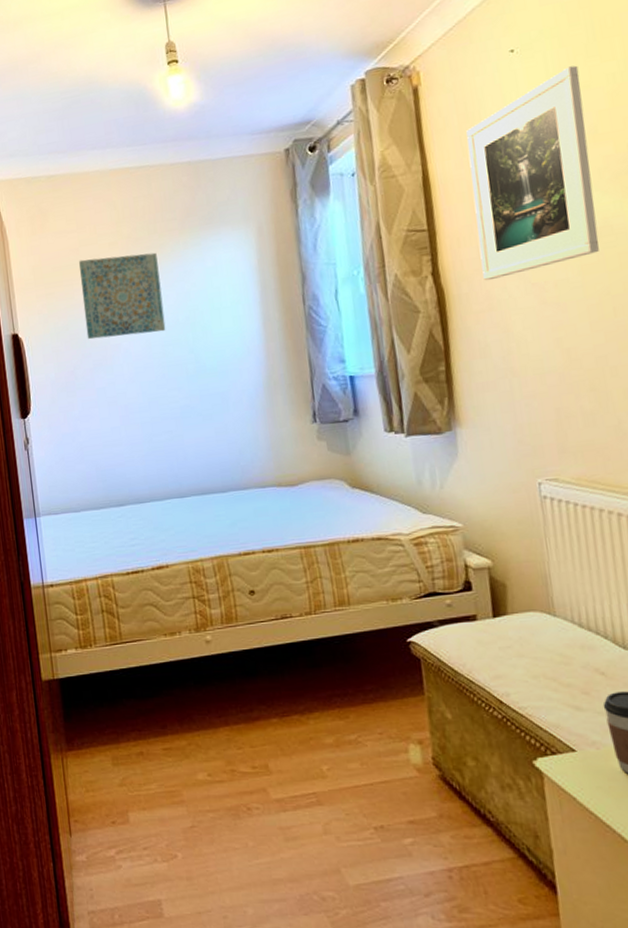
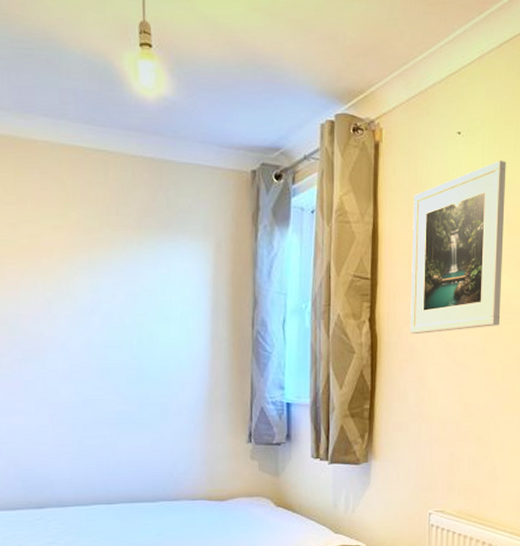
wall art: present [79,252,166,340] -> none [14,237,109,332]

